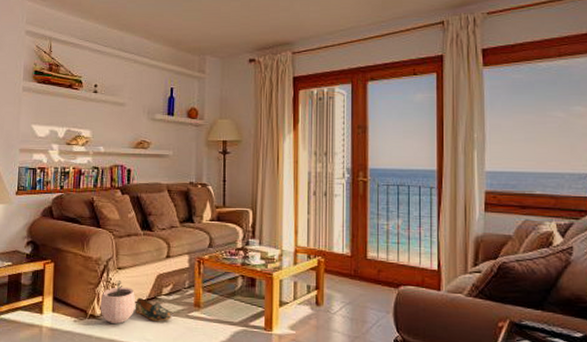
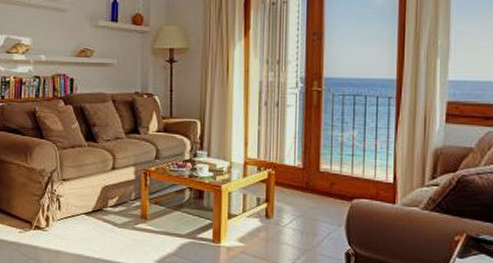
plant pot: present [100,280,136,324] -> none [45,192,82,235]
shoe: present [135,298,172,321] -> none [80,210,118,233]

